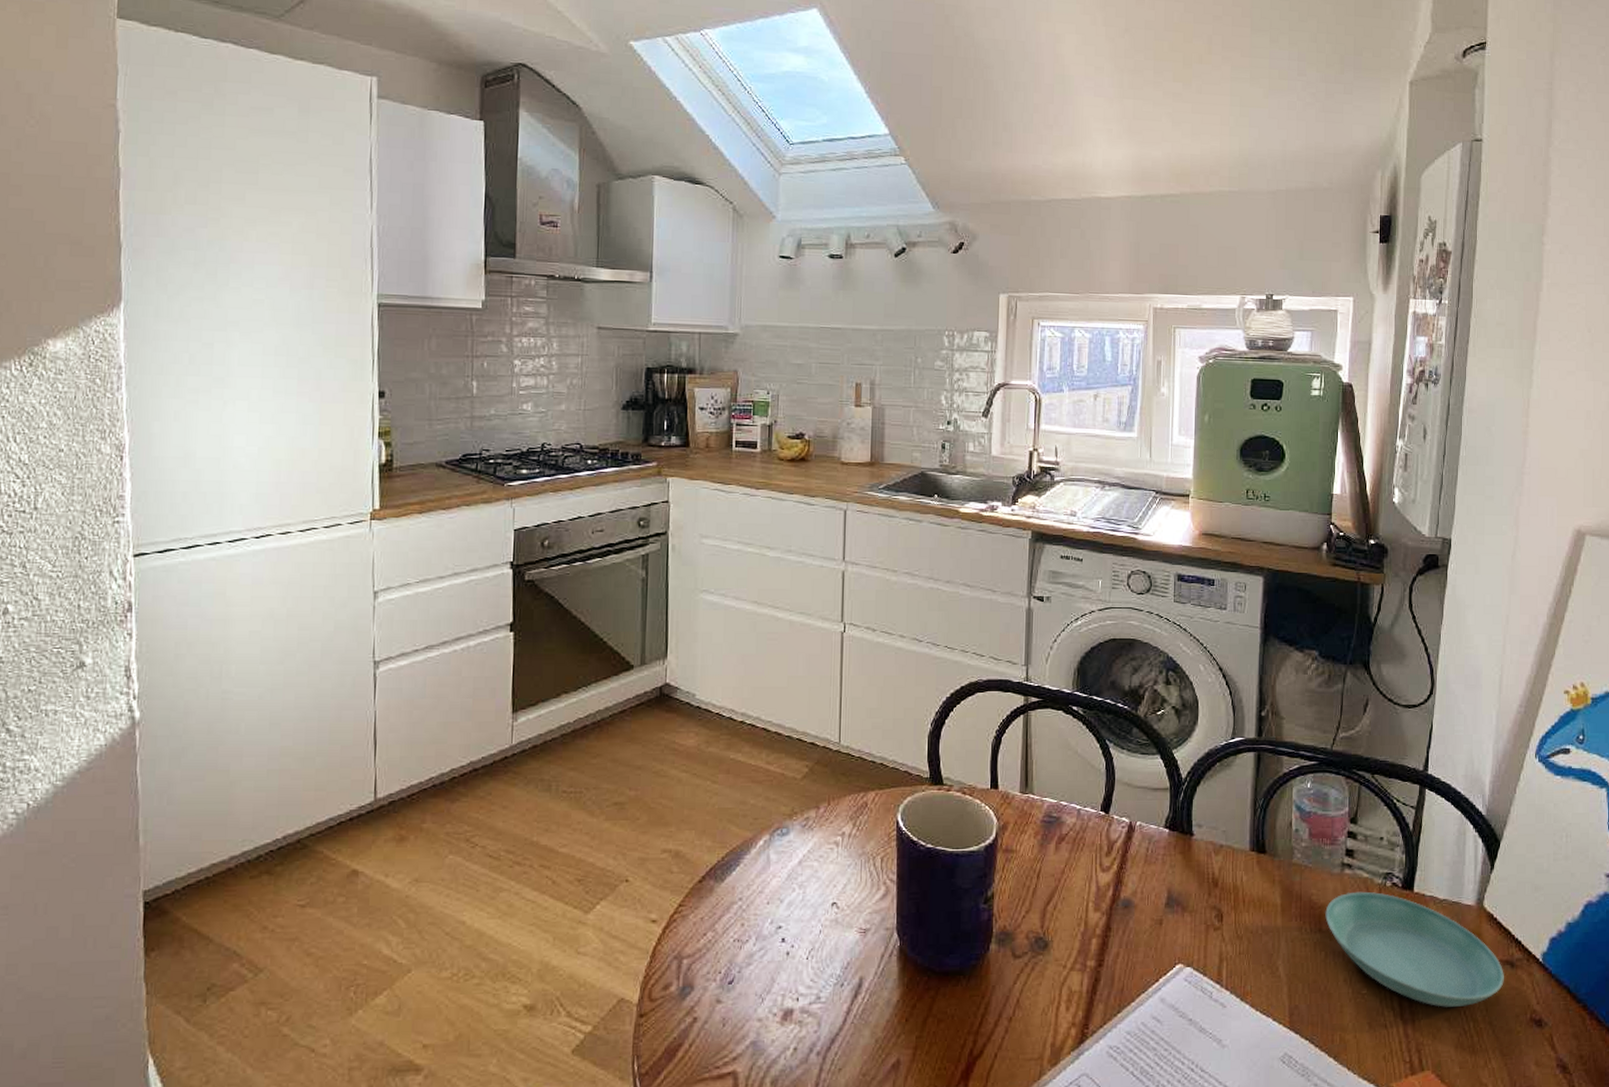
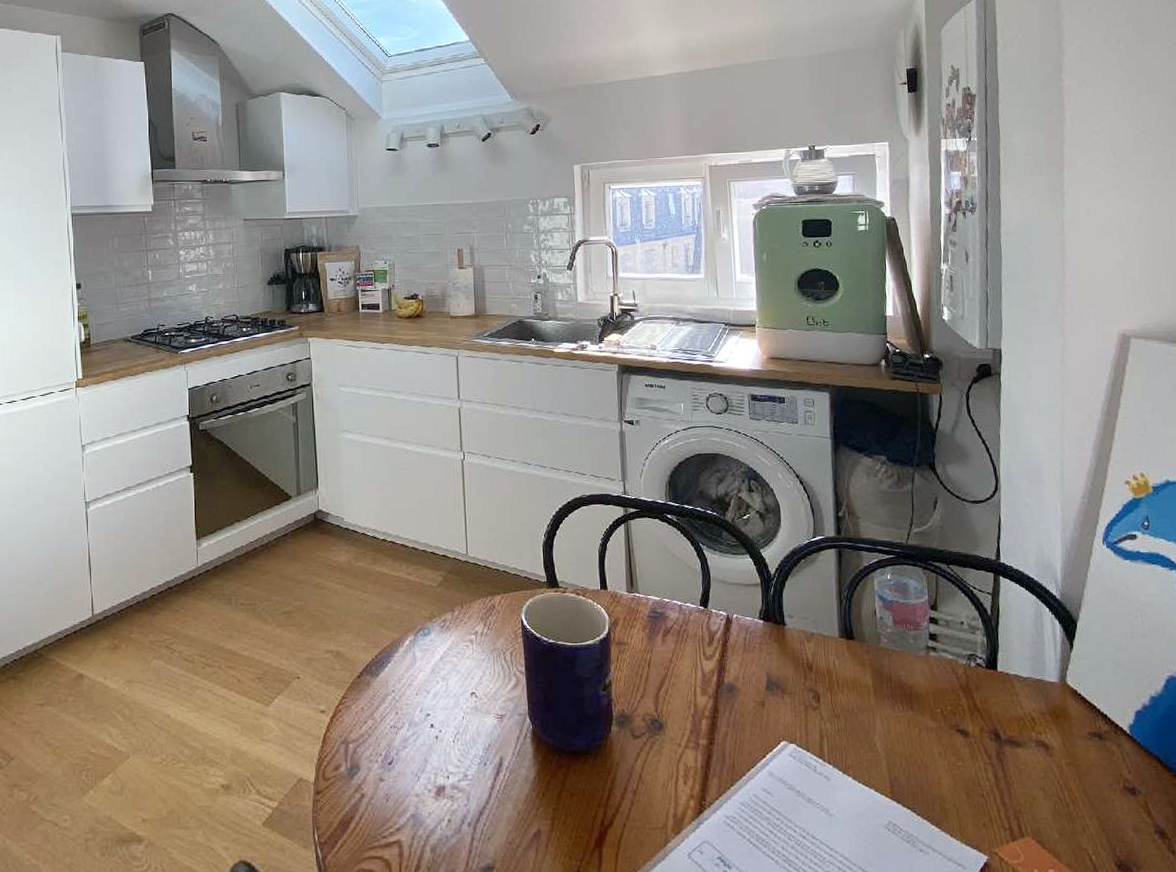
saucer: present [1325,891,1504,1007] -> none [915,671,1094,778]

